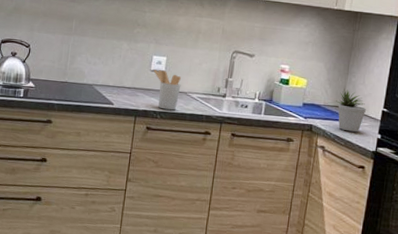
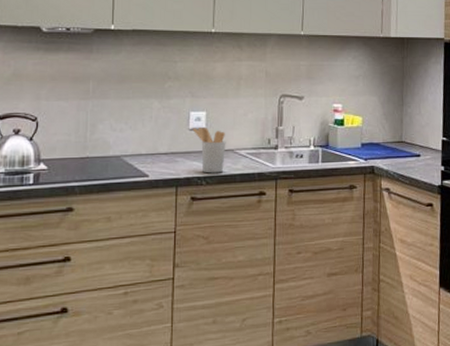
potted plant: present [336,88,367,132] -> none [395,121,427,168]

